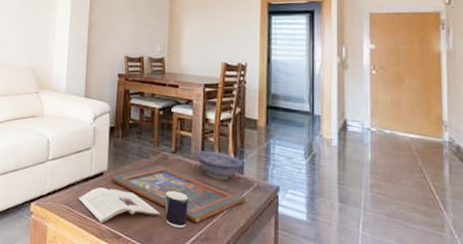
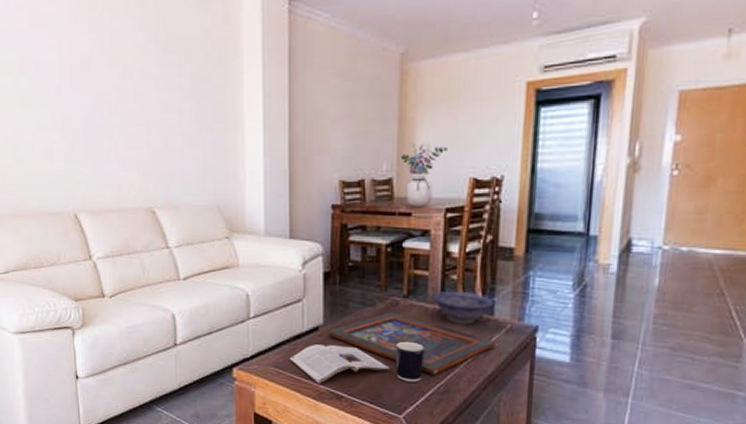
bouquet: none [170,33,205,82] -> present [400,141,448,208]

